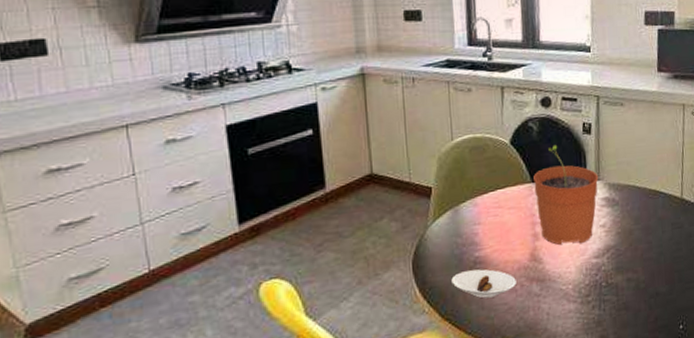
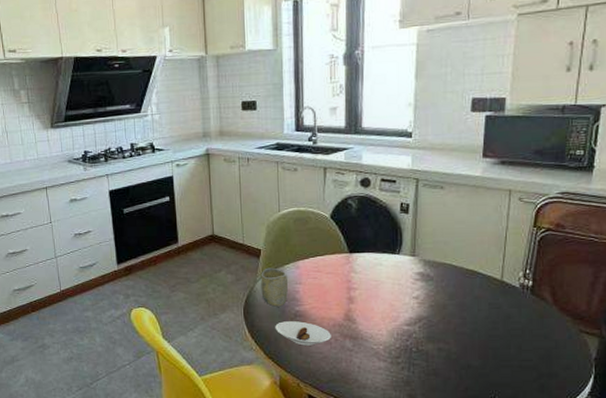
cup: none [432,208,465,256] -> present [261,267,288,307]
plant pot: present [533,144,599,246] -> none [351,221,414,311]

